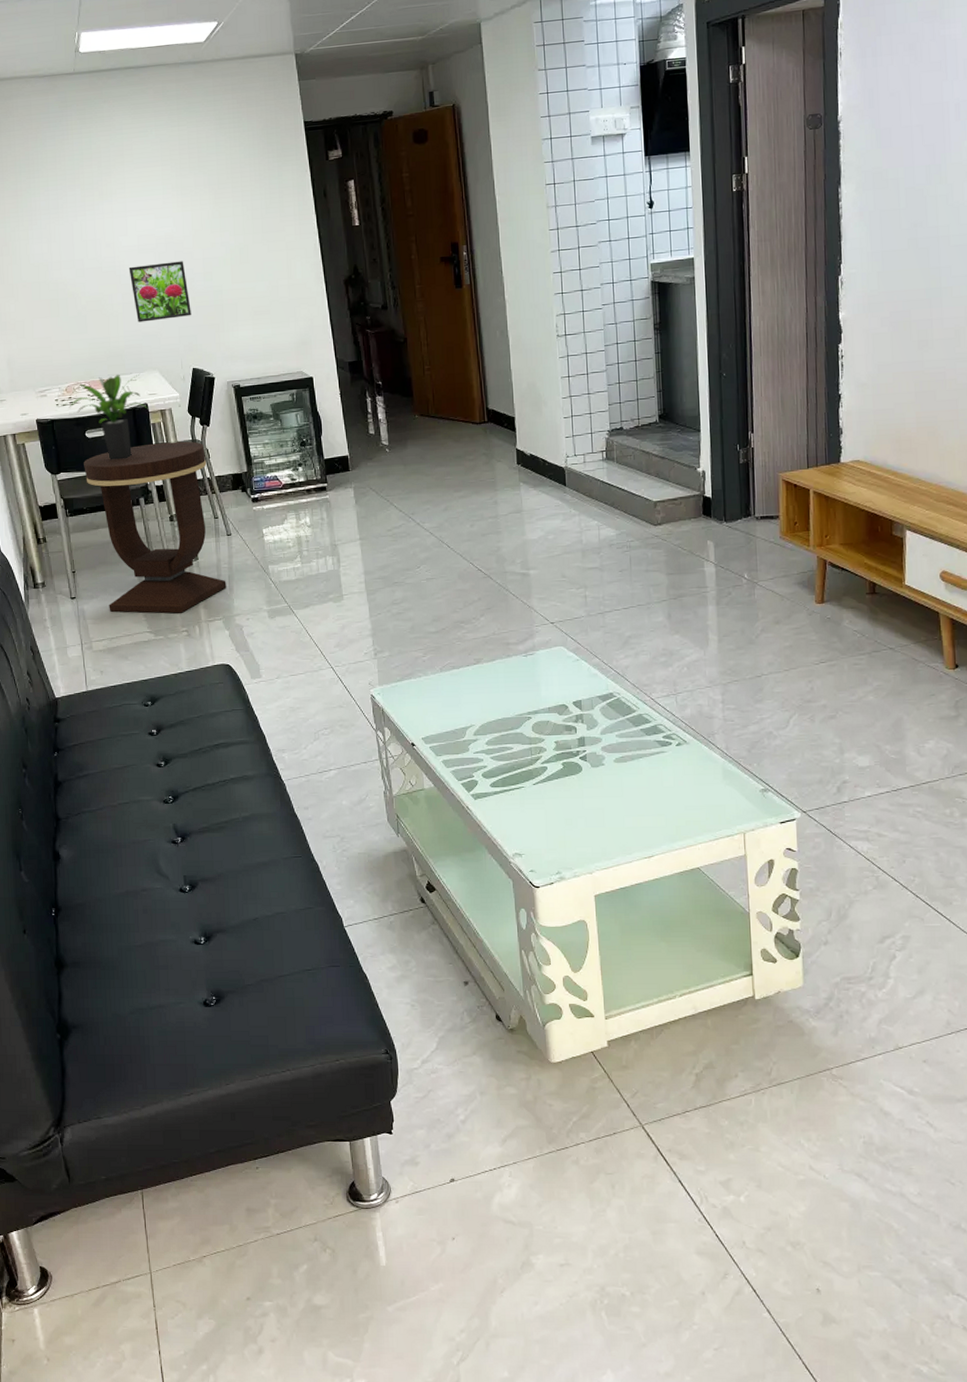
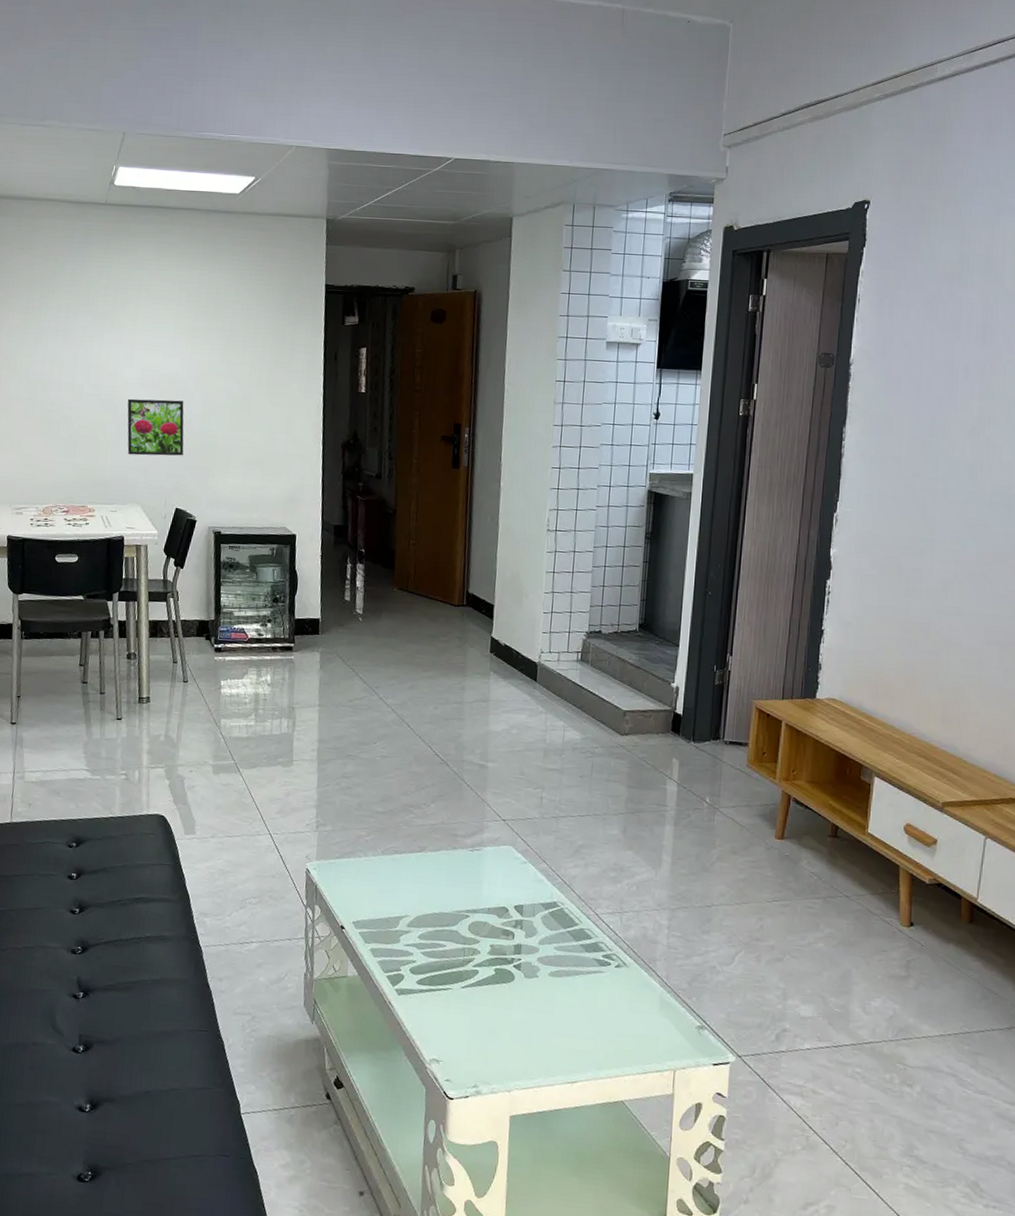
potted plant: present [69,373,149,460] -> none [43,502,125,589]
side table: present [84,441,227,614] -> none [47,577,175,755]

